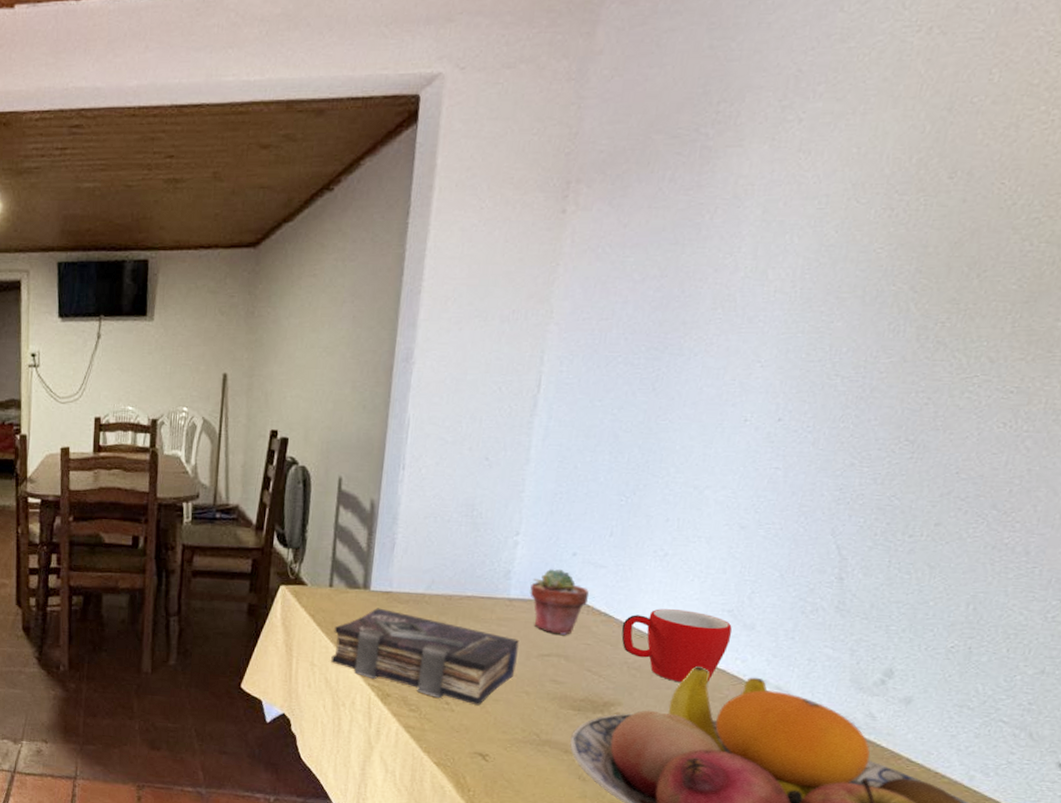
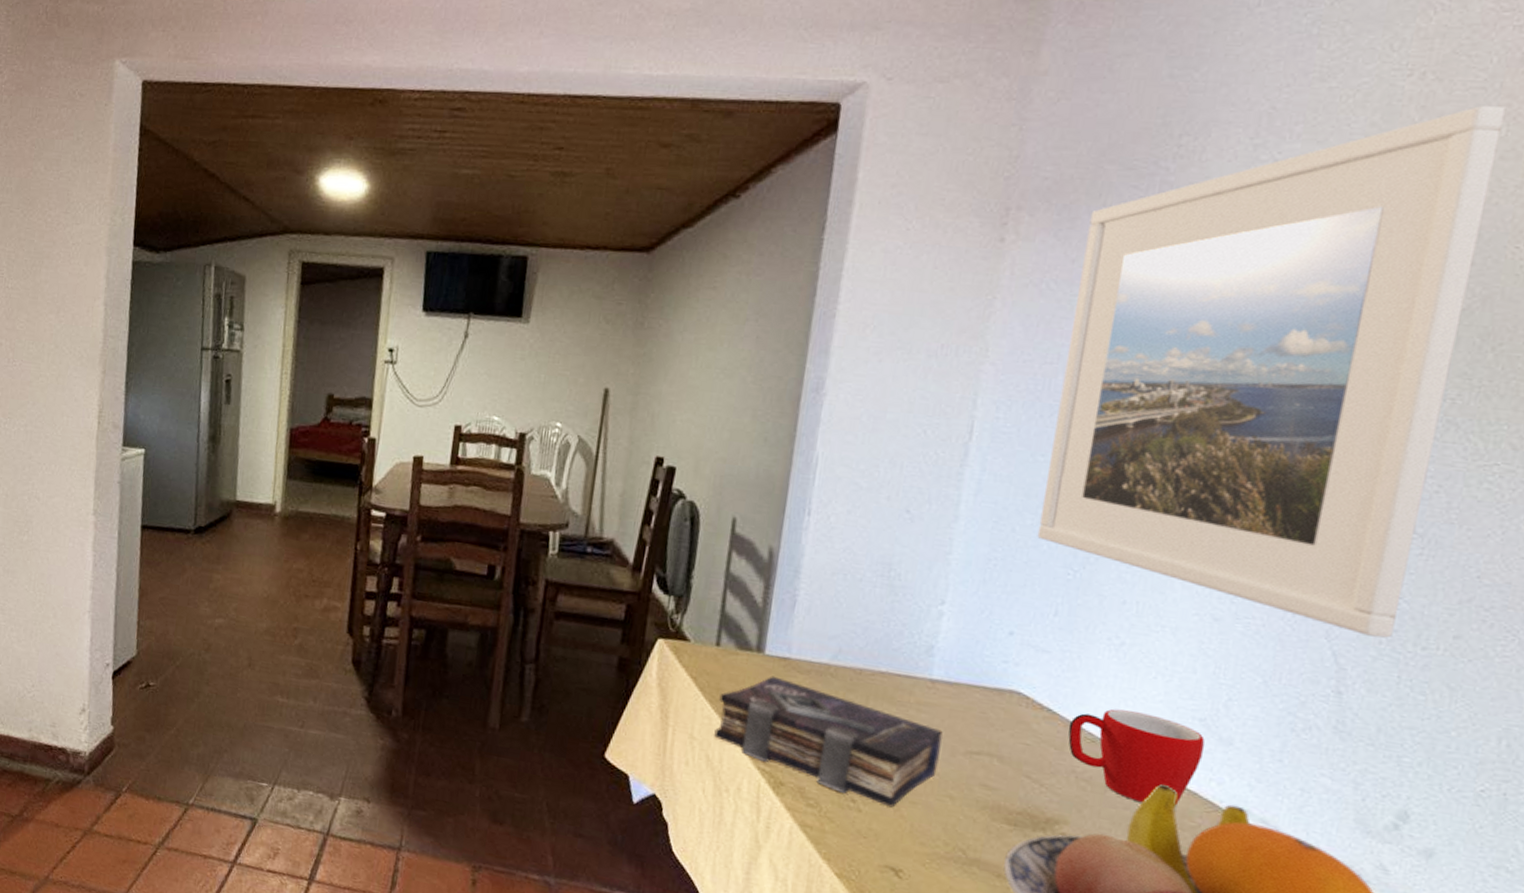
potted succulent: present [530,568,589,635] -> none [956,648,1028,730]
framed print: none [595,55,1000,530] -> present [1037,106,1507,638]

